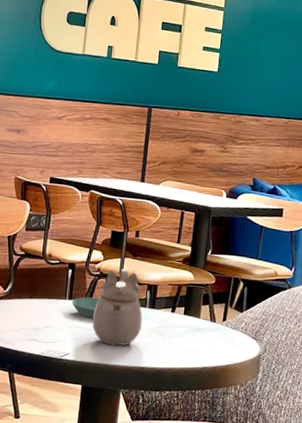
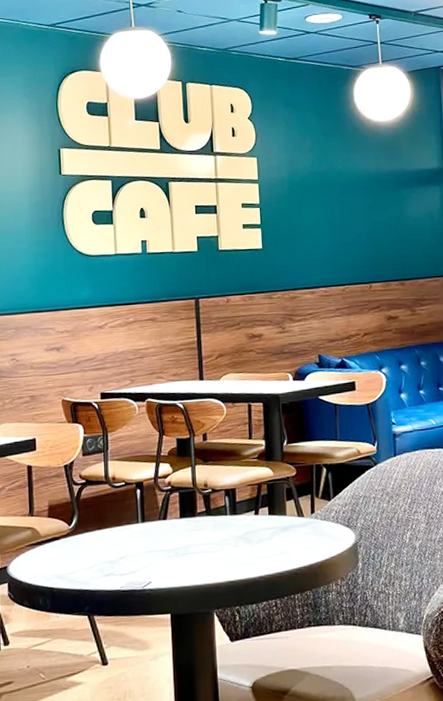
saucer: present [71,297,99,318] -> none [145,515,175,538]
teapot: present [92,268,143,346] -> none [170,477,226,564]

